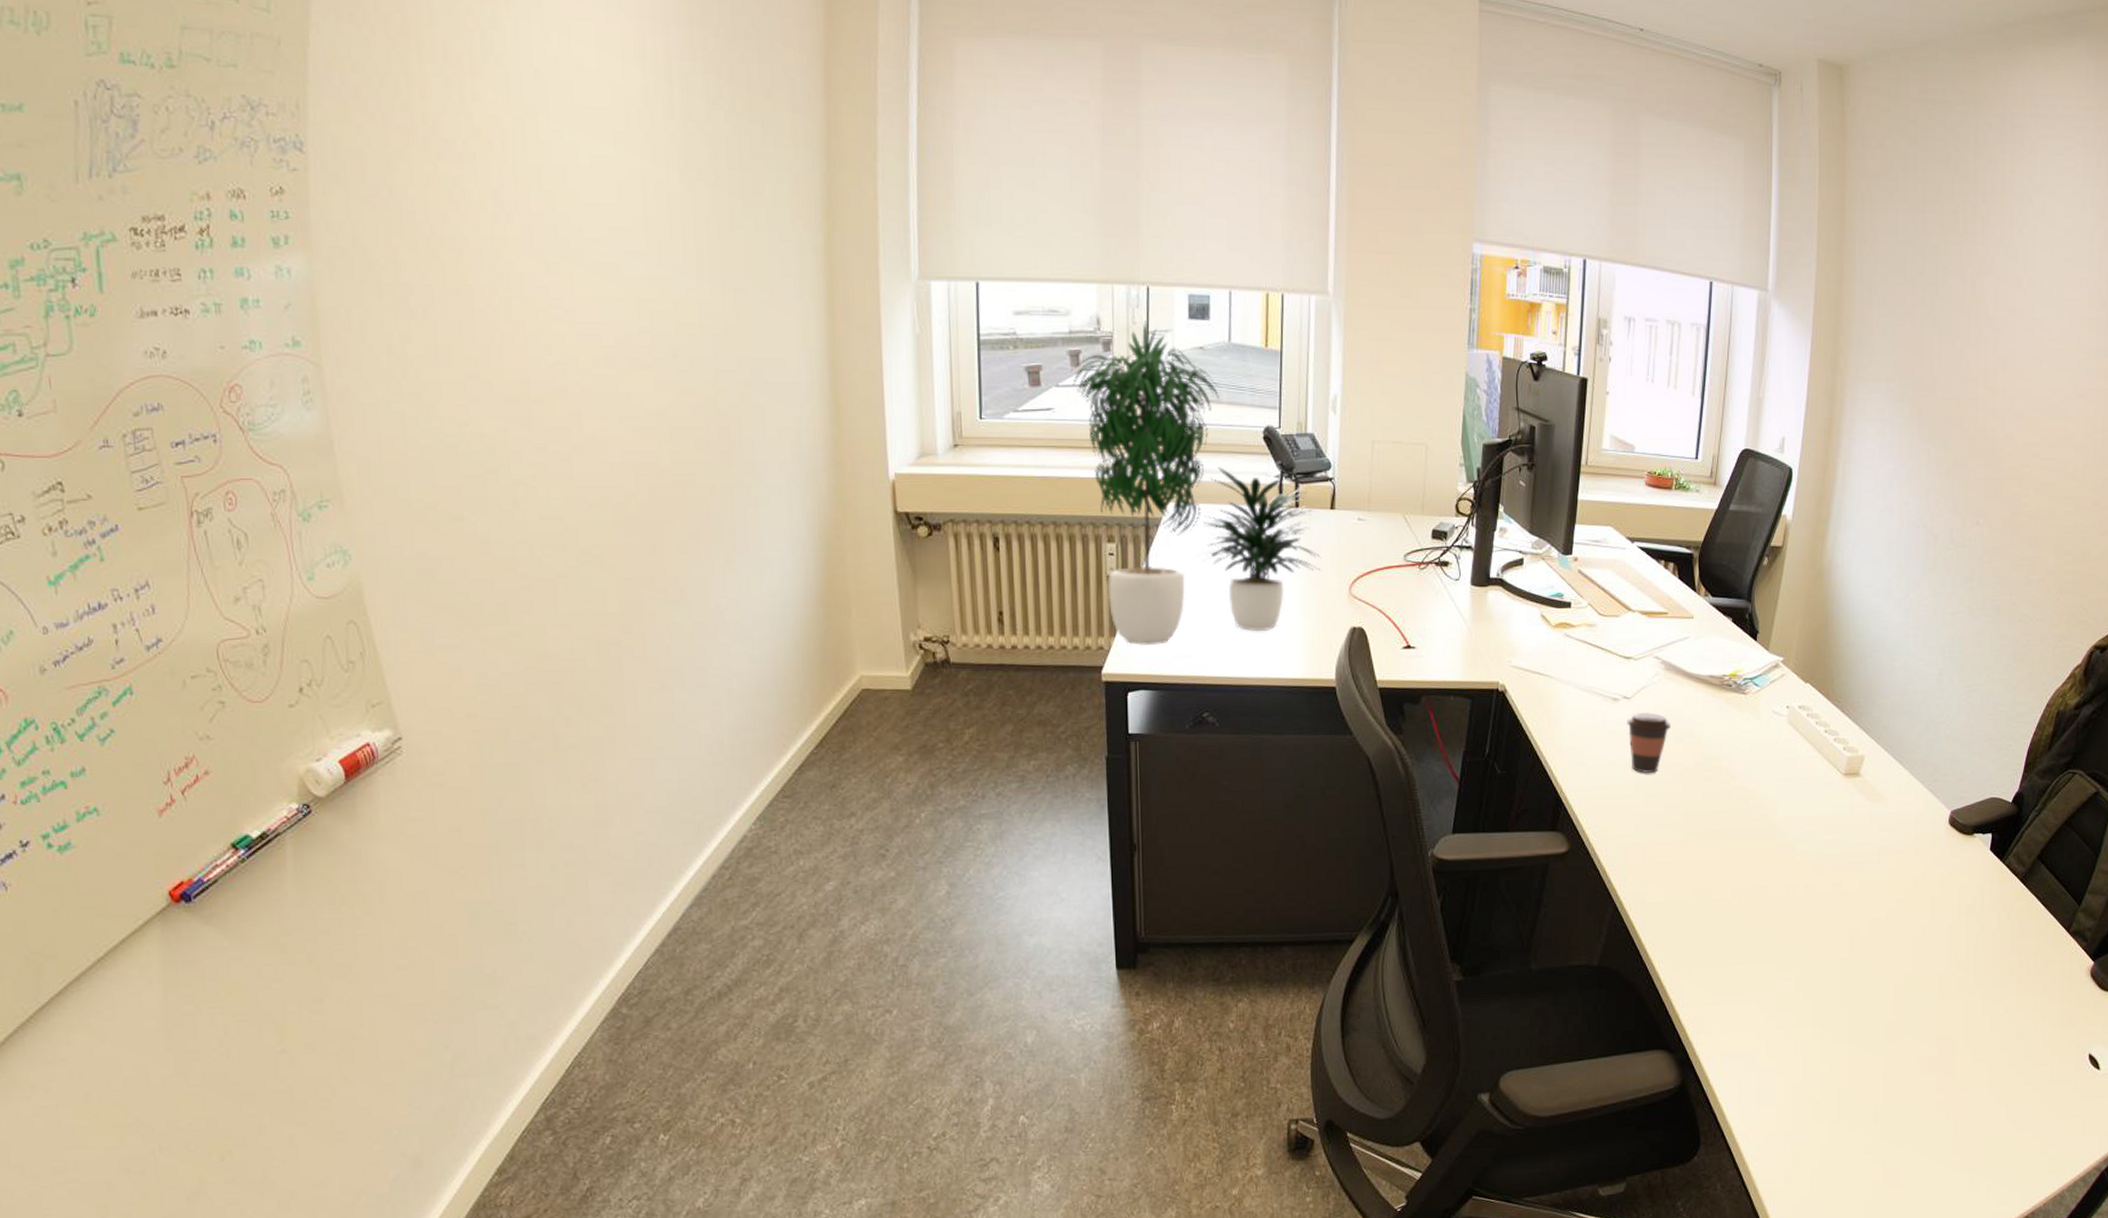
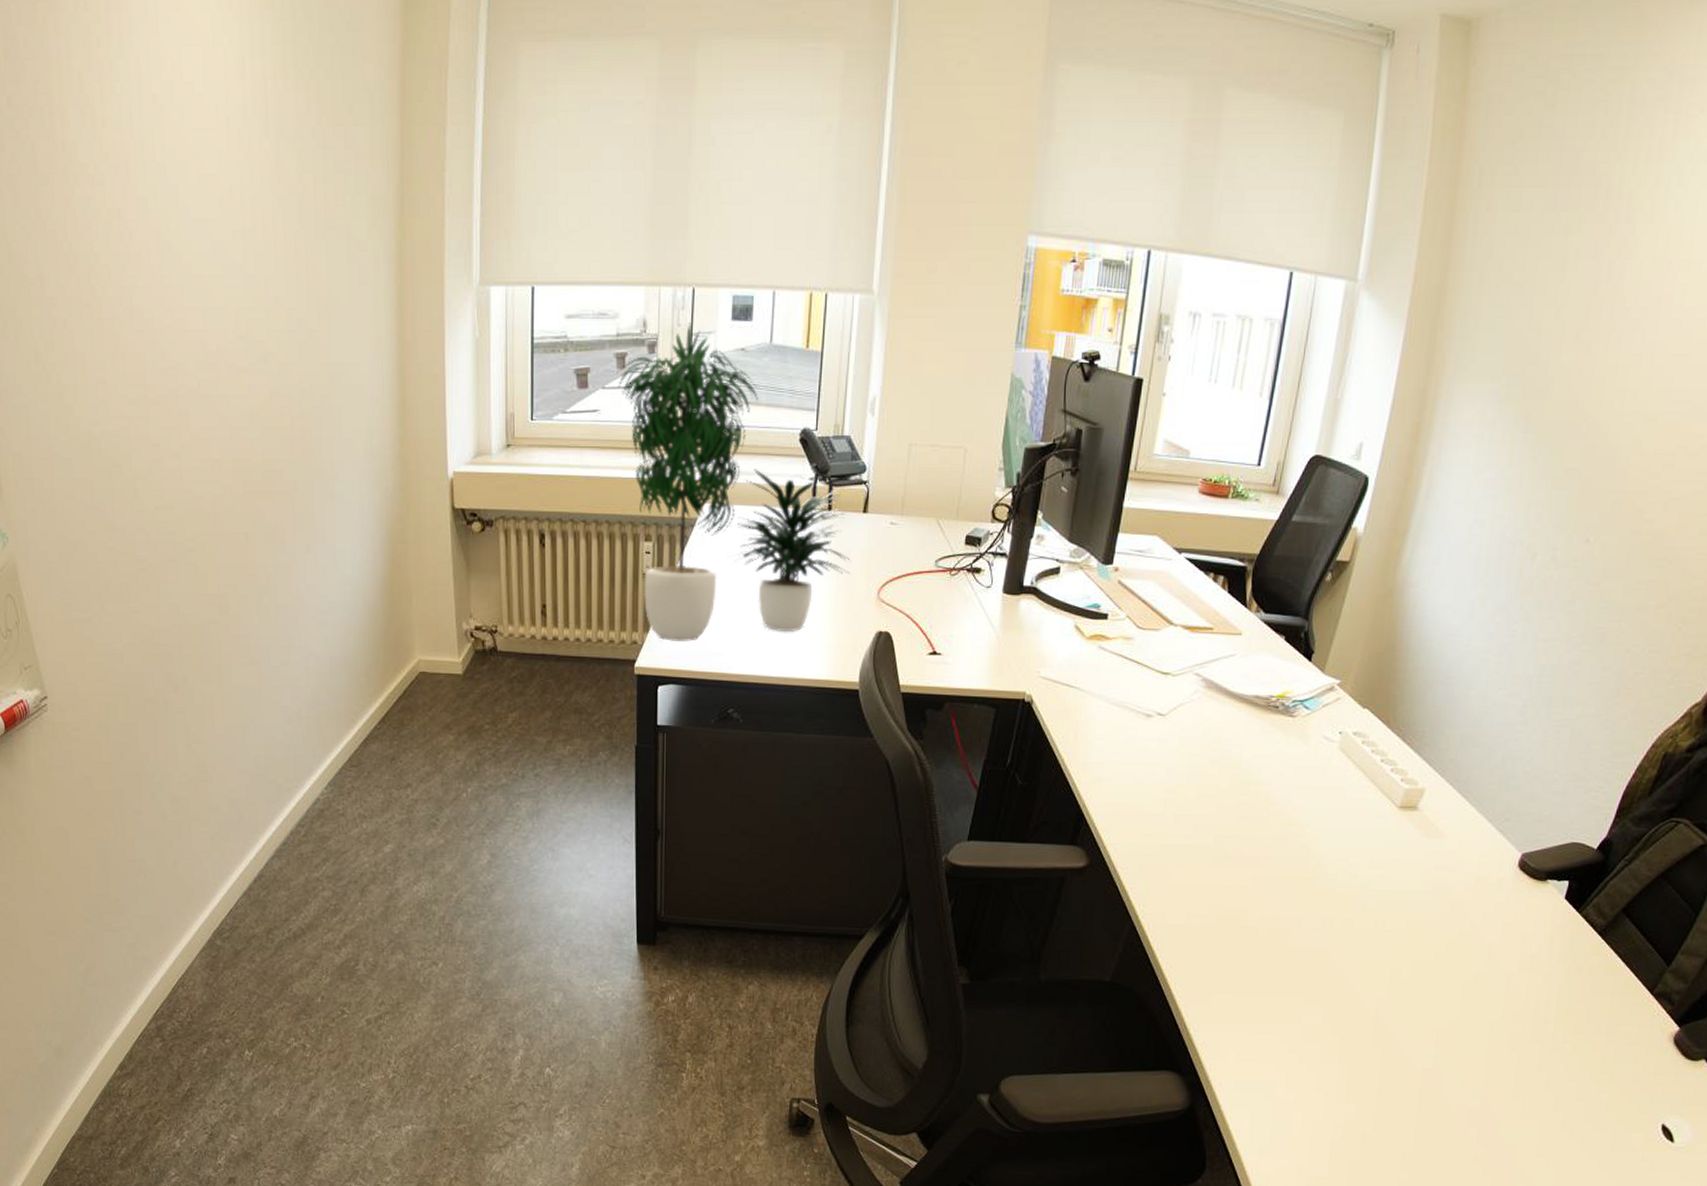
coffee cup: present [1627,713,1672,774] -> none [1159,731,1208,794]

